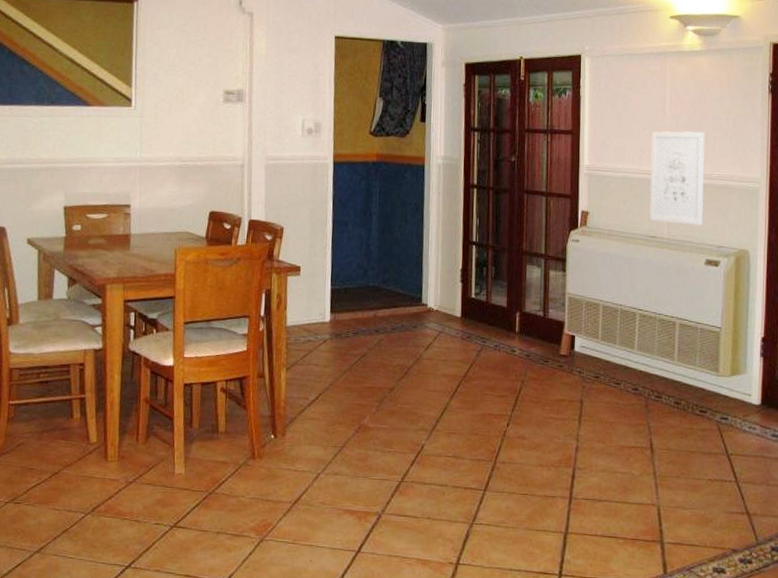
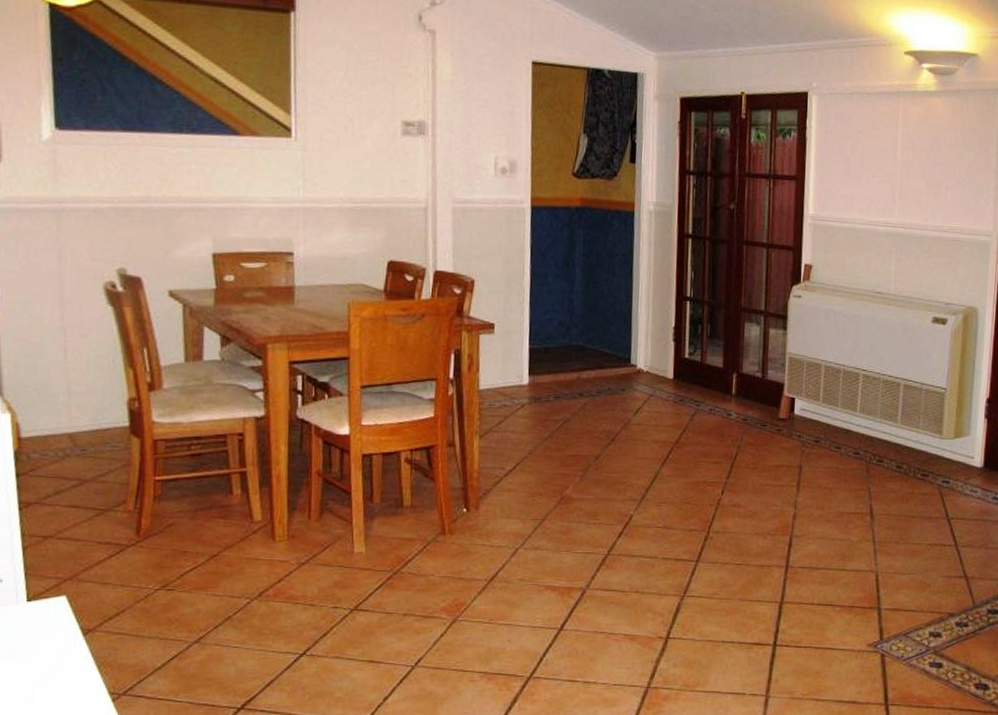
wall art: present [649,131,705,226] -> none [876,178,937,281]

